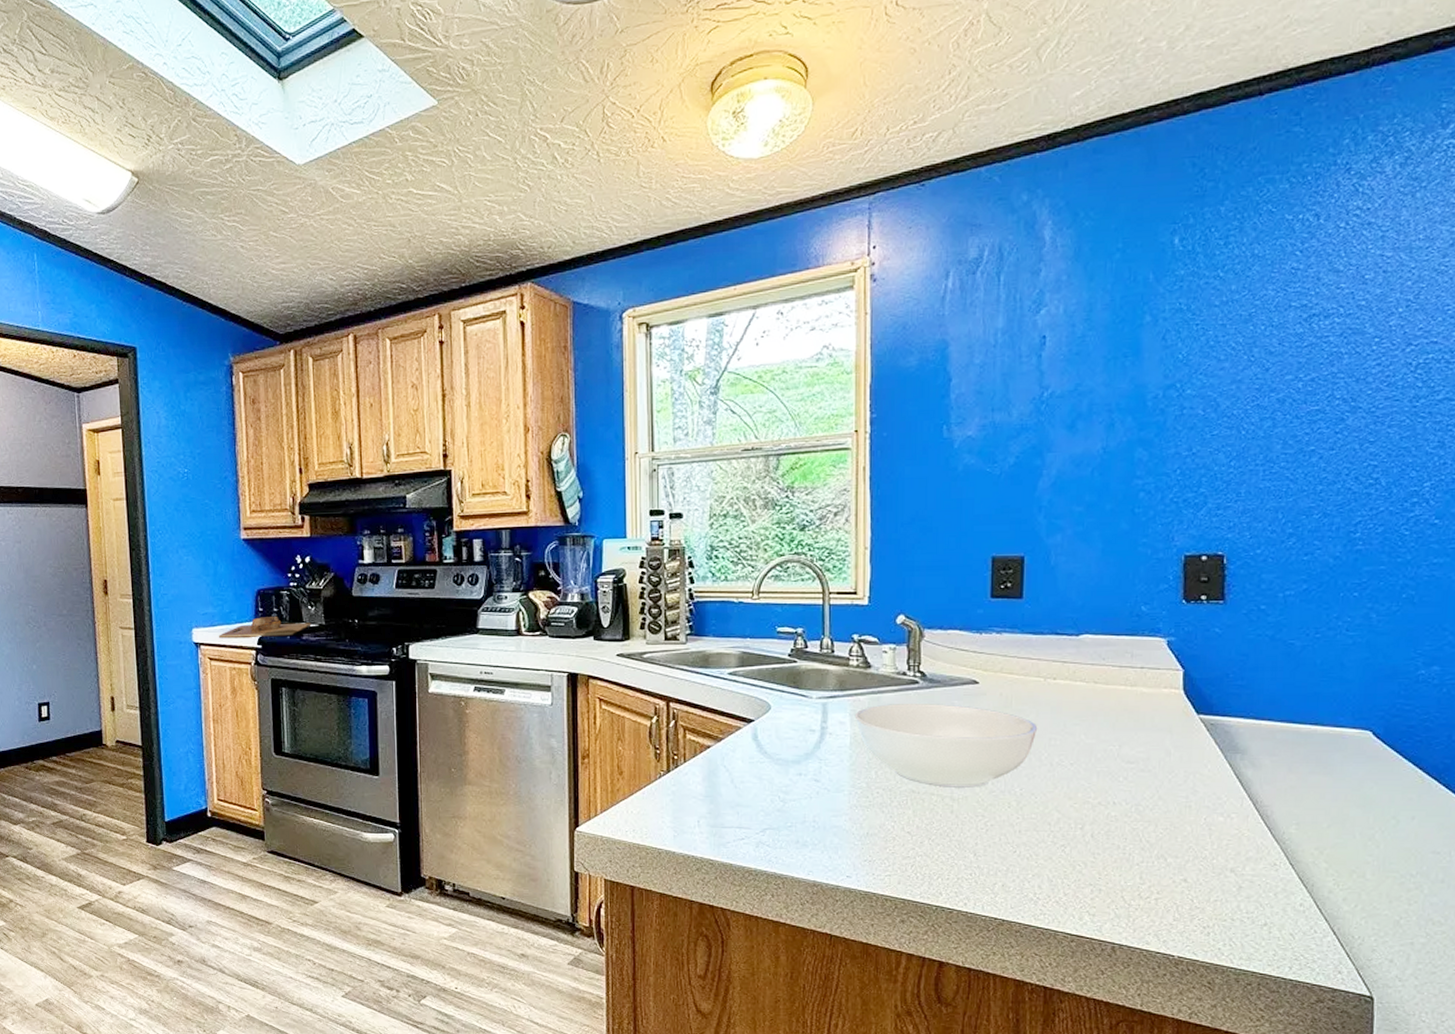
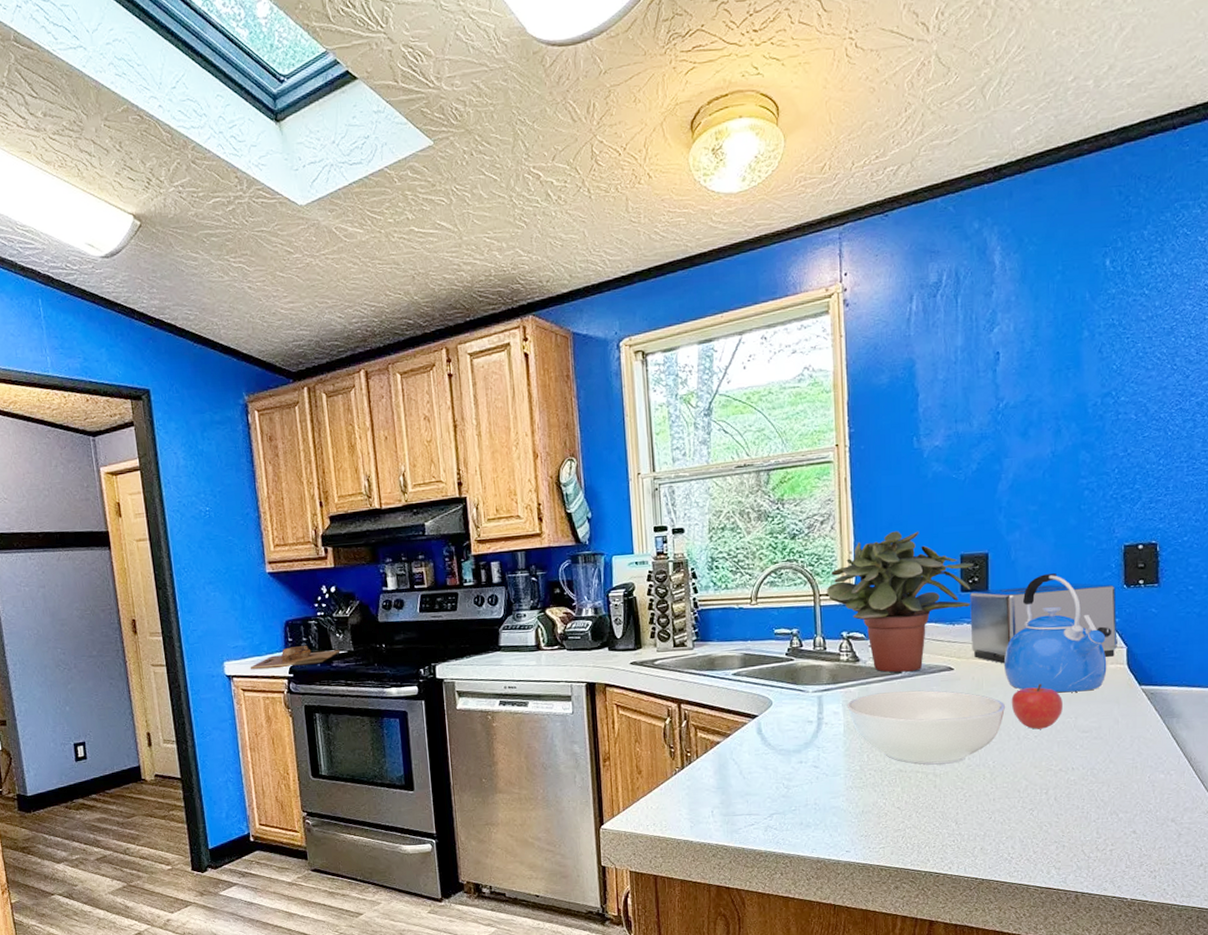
potted plant: none [838,527,1007,682] -> present [827,531,973,673]
toaster: none [1000,594,1173,681] -> present [970,582,1117,664]
kettle: none [1037,583,1159,717] -> present [1003,573,1107,693]
fruit: none [1044,705,1105,756] -> present [1011,683,1063,729]

